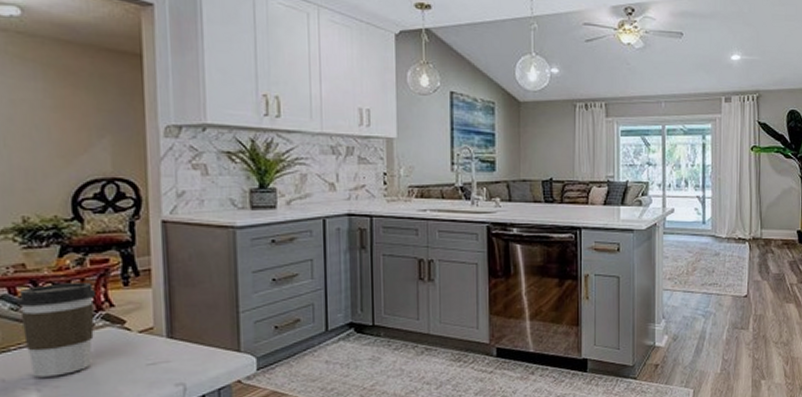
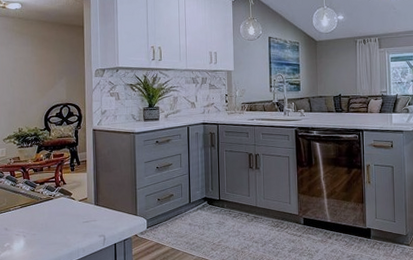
coffee cup: present [17,282,95,378] -> none [15,169,56,228]

